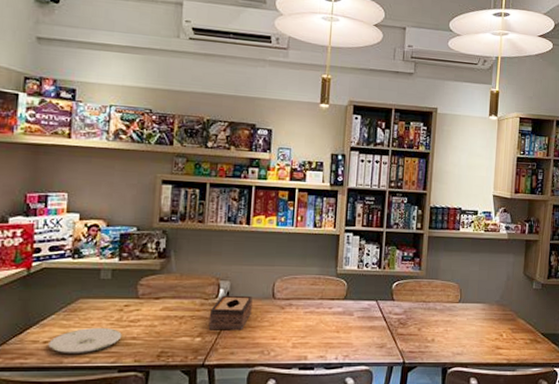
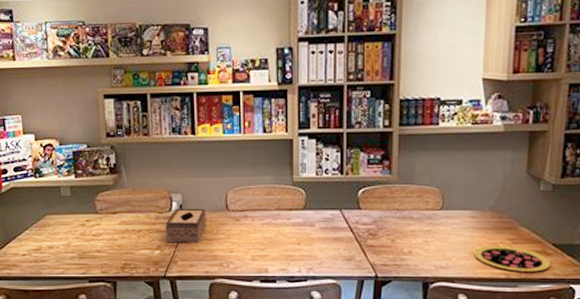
plate: present [48,328,122,353] -> none [27,242,88,265]
pizza: none [483,334,541,357] -> present [474,245,551,272]

